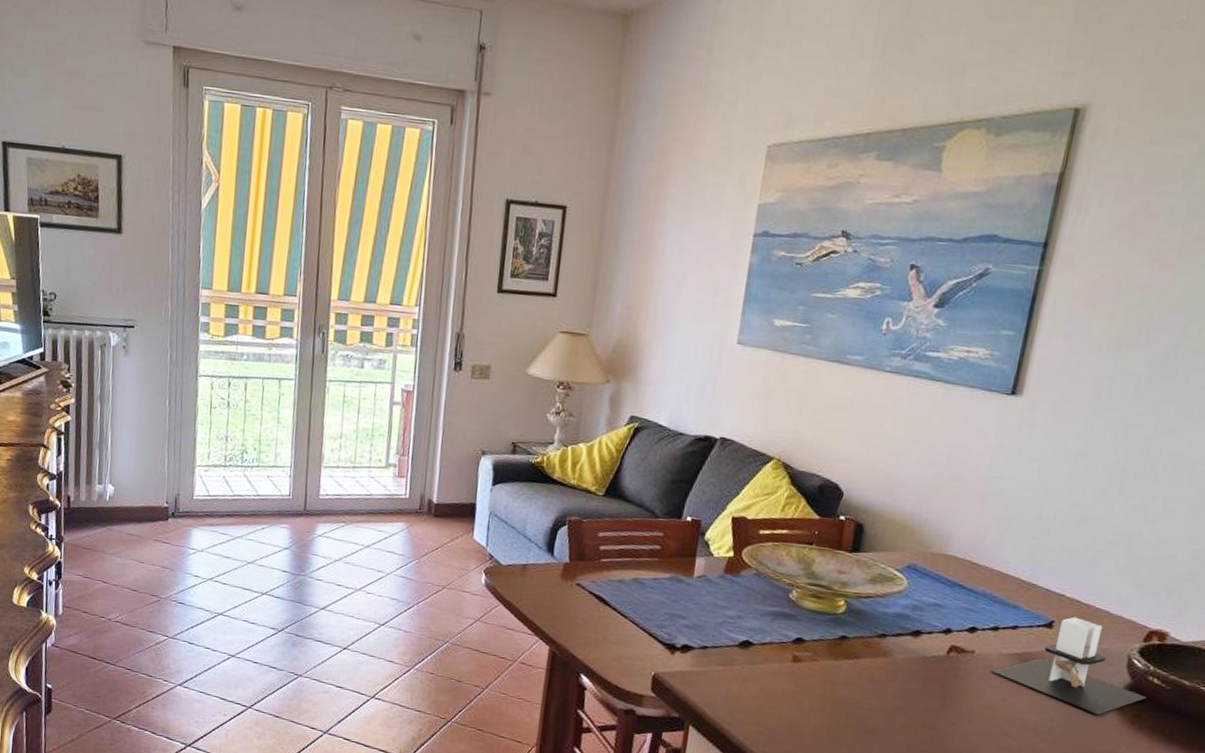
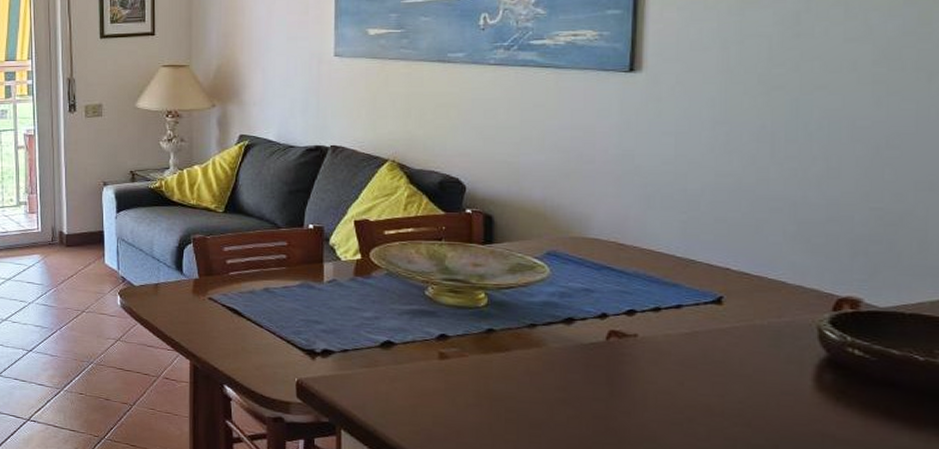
candle: present [992,617,1147,715] -> none [661,290,850,393]

